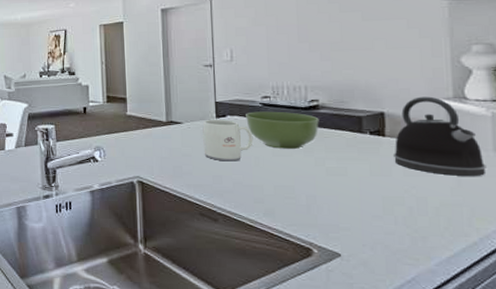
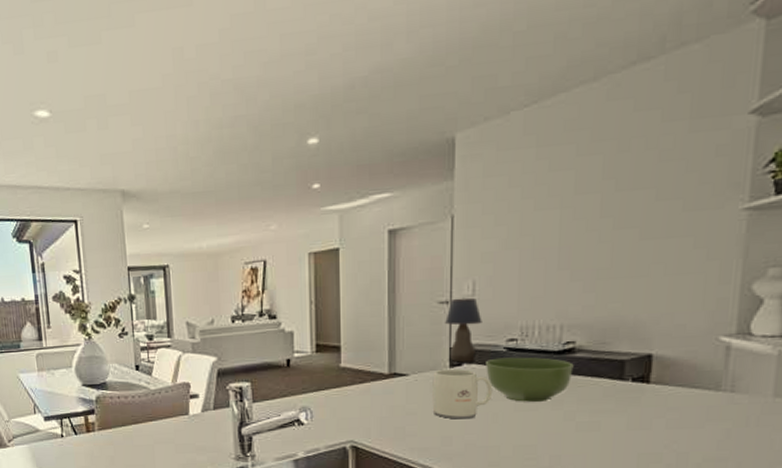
table lamp: none [210,62,240,114] -> present [445,297,482,363]
kettle: present [392,96,486,176] -> none [655,333,762,427]

